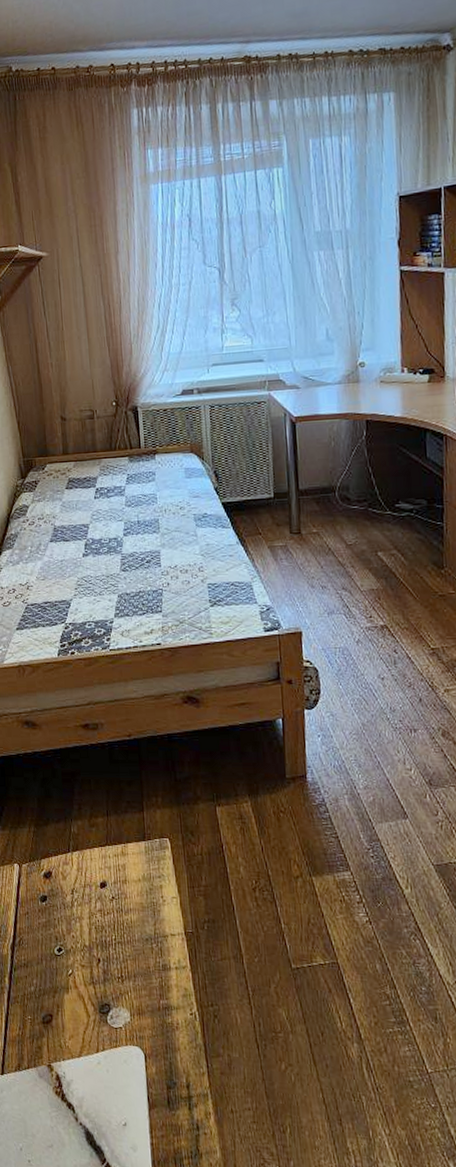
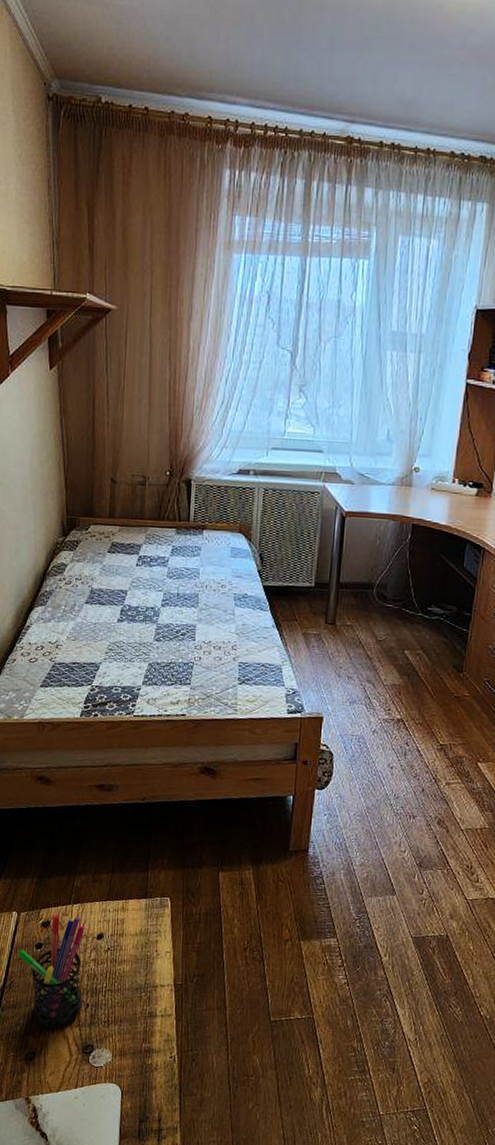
pen holder: none [23,864,94,988] -> present [17,914,85,1029]

